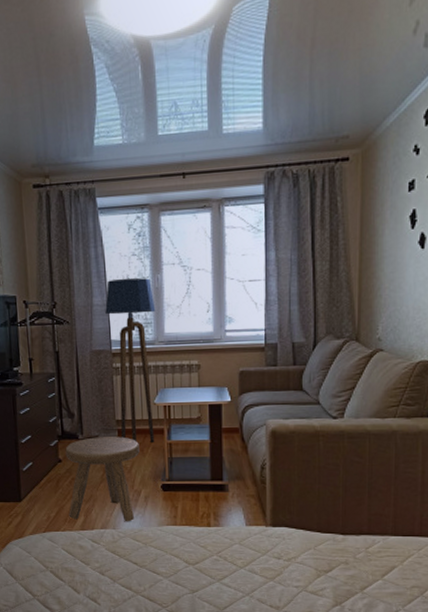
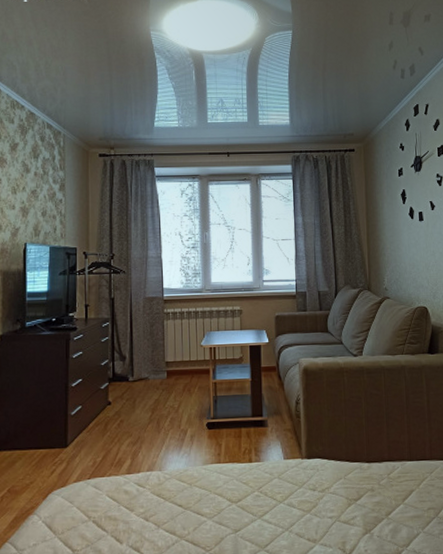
stool: present [65,436,140,522] -> none [115,377,187,463]
floor lamp: present [105,277,156,442] -> none [159,234,204,382]

